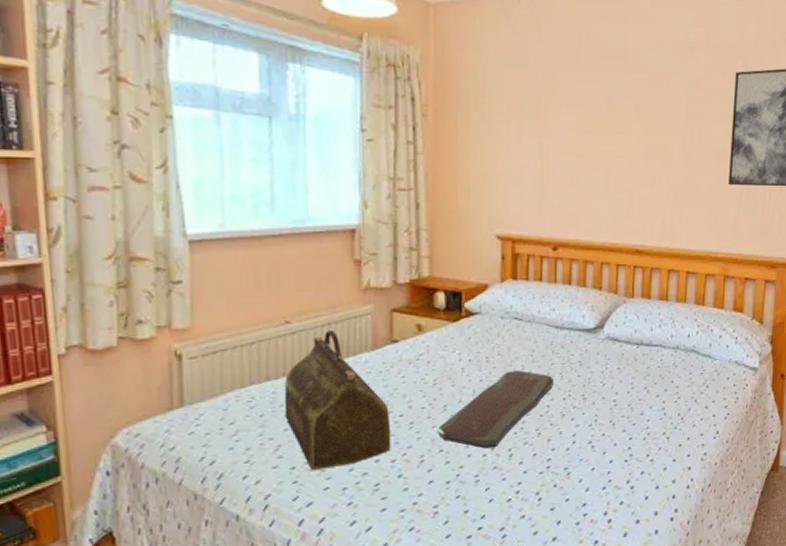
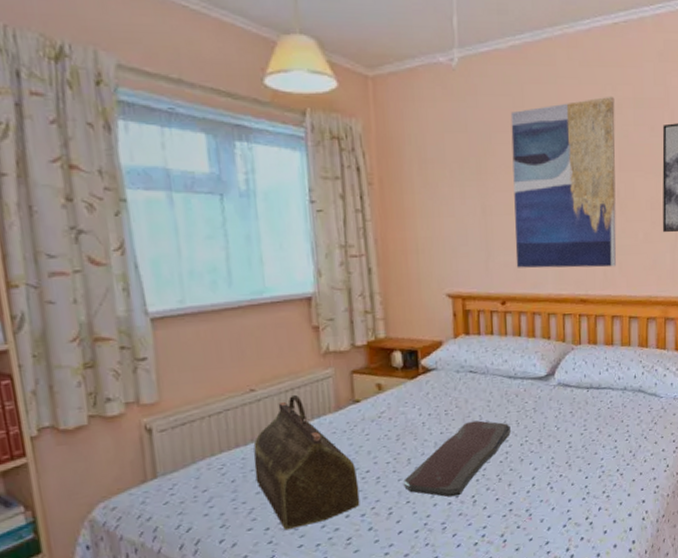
wall art: none [571,38,686,218] -> present [510,96,617,269]

